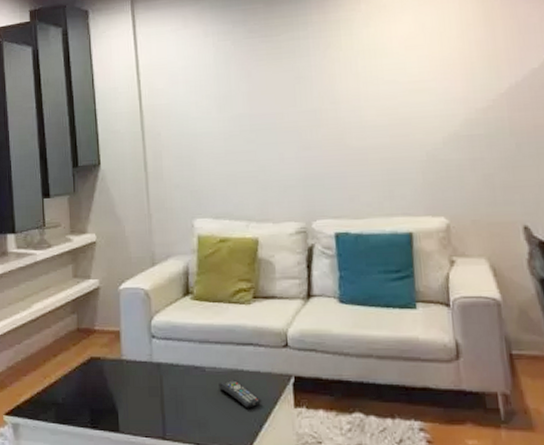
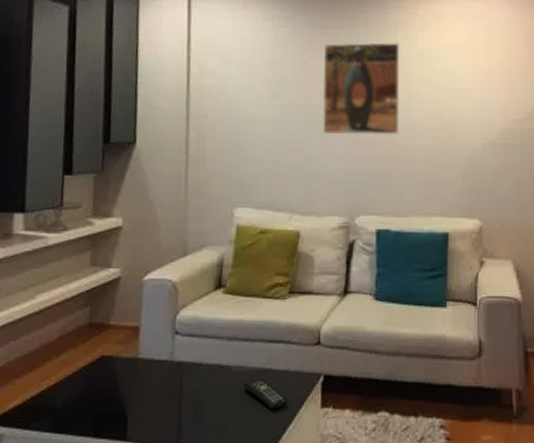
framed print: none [266,42,349,142] -> present [322,42,400,135]

